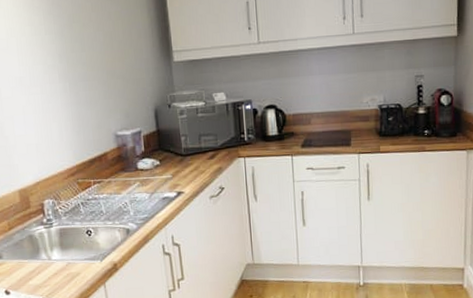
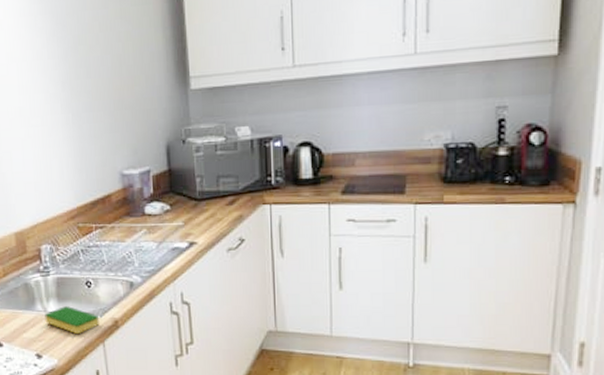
dish sponge: none [49,253,101,279] -> present [45,306,100,335]

